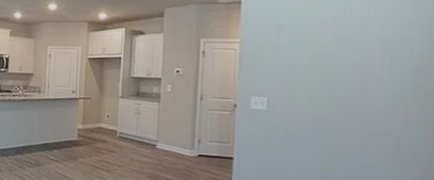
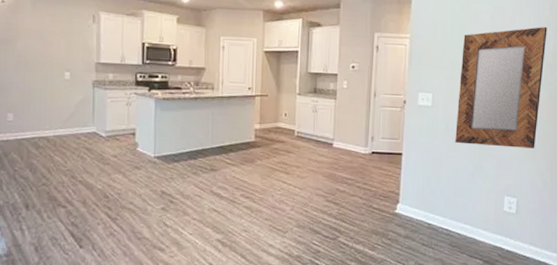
home mirror: none [296,26,411,159] -> present [455,26,547,148]

